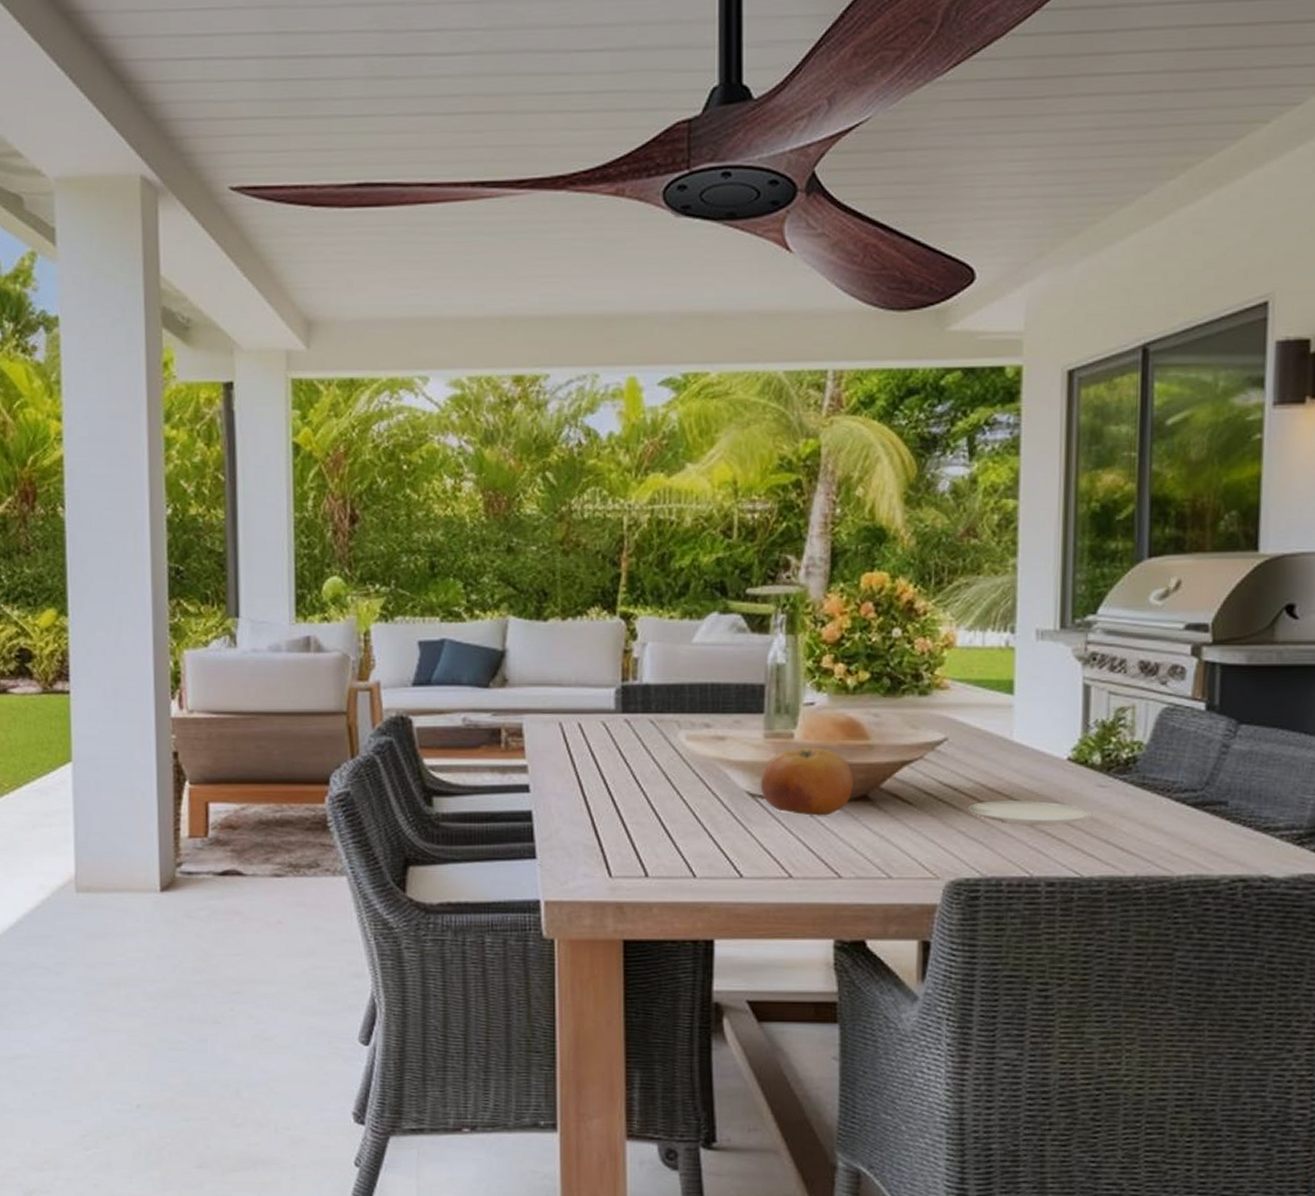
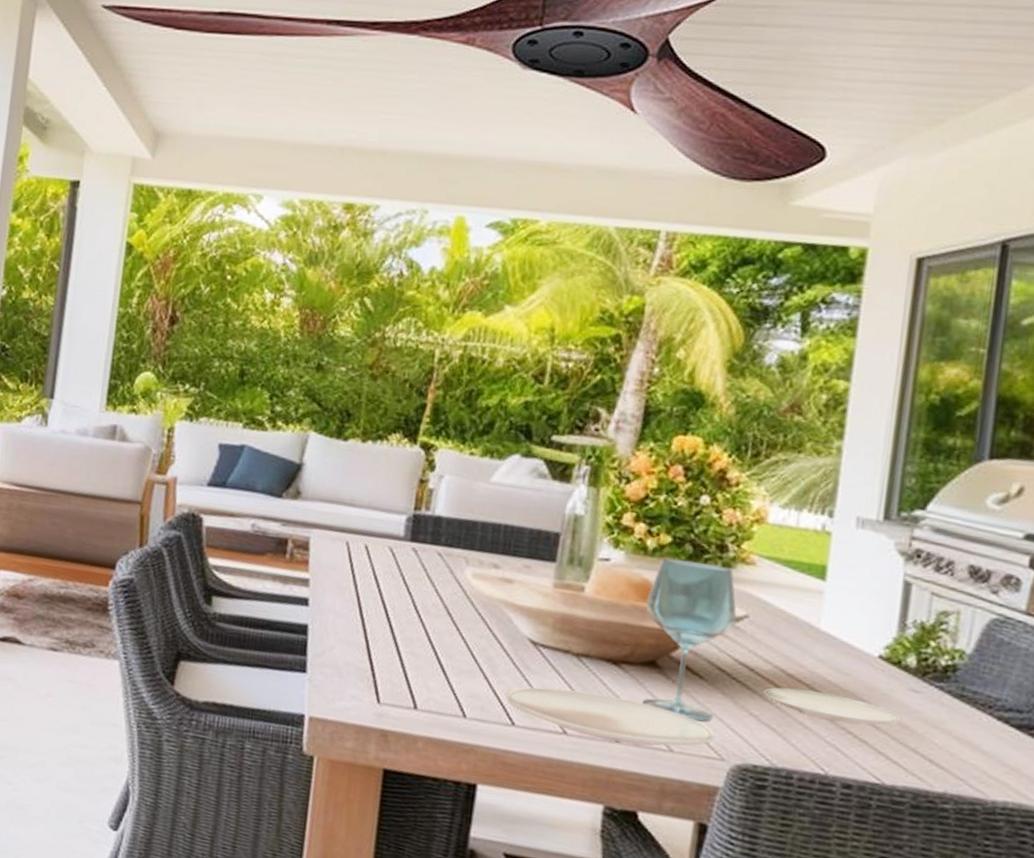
plate: none [731,834,928,878] -> present [505,687,715,747]
fruit: present [760,747,853,816] -> none [543,602,643,676]
wine glass: none [852,693,936,846] -> present [642,558,737,722]

